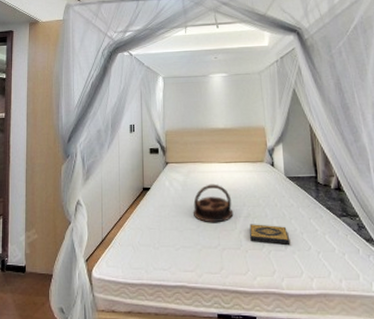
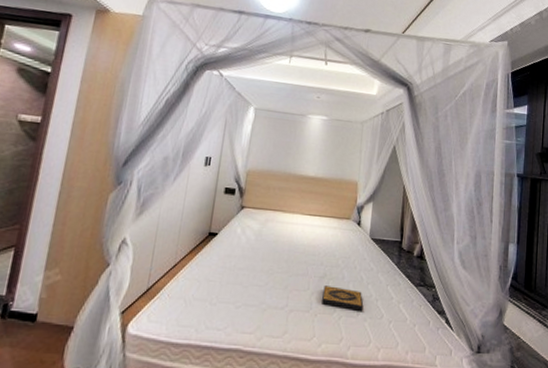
serving tray: present [192,184,234,223] -> none [263,236,309,282]

